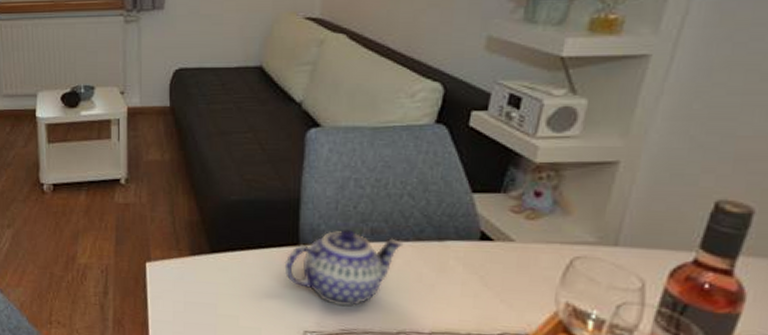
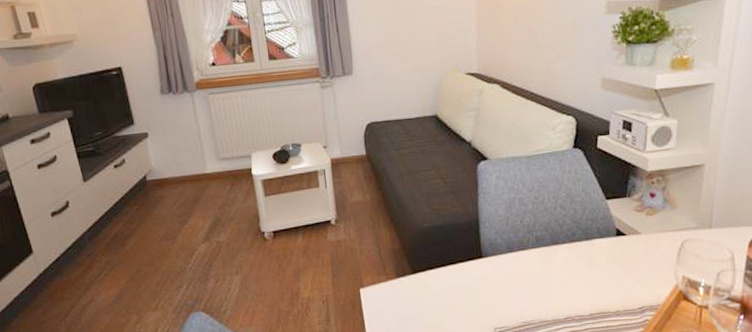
teapot: present [284,229,402,307] -> none [472,239,560,303]

